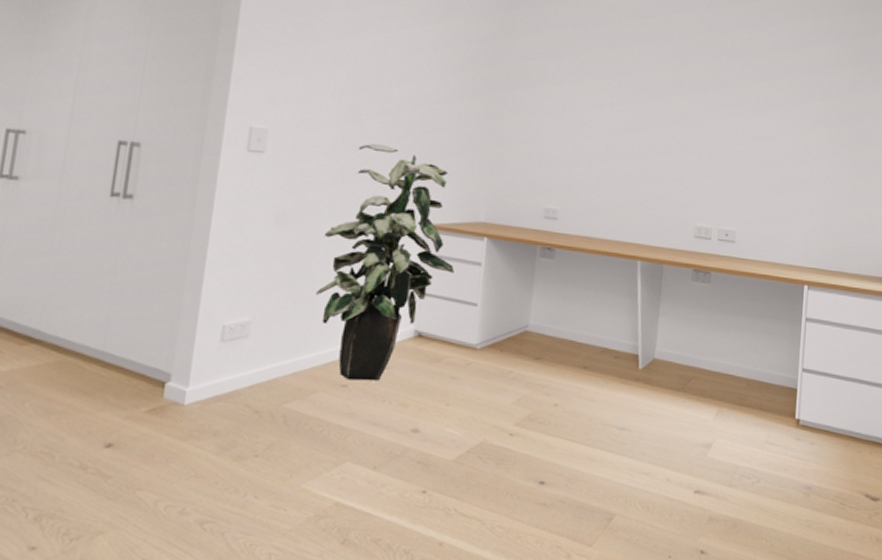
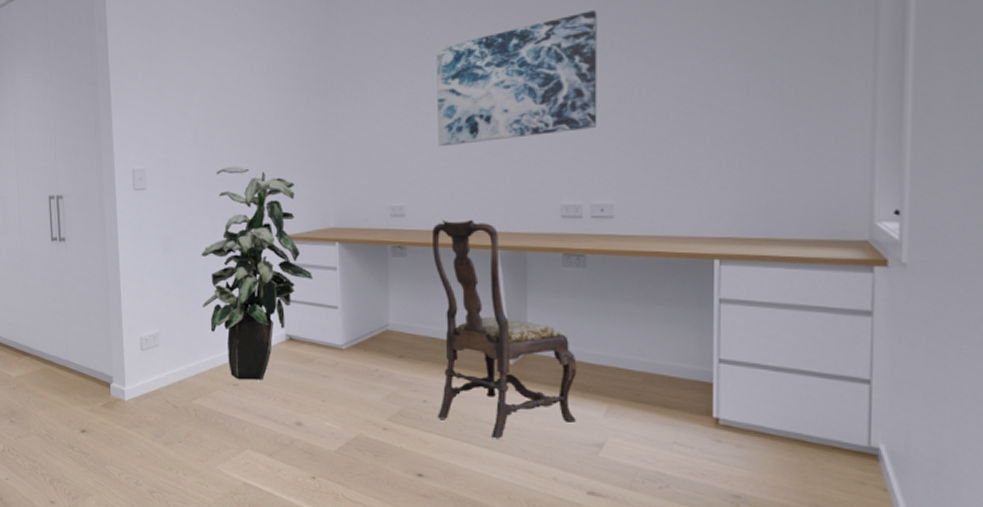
dining chair: none [566,227,696,442] -> present [432,220,577,439]
wall art: none [596,68,736,166] -> present [436,10,597,147]

